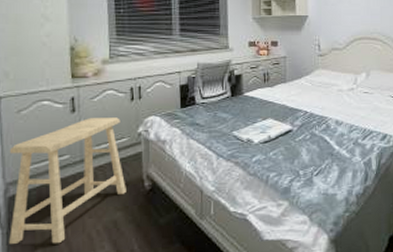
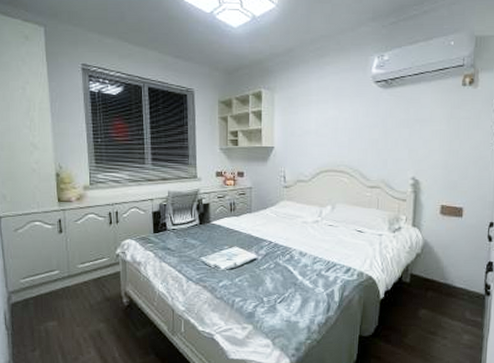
stool: present [9,117,126,244] -> none [10,239,107,347]

